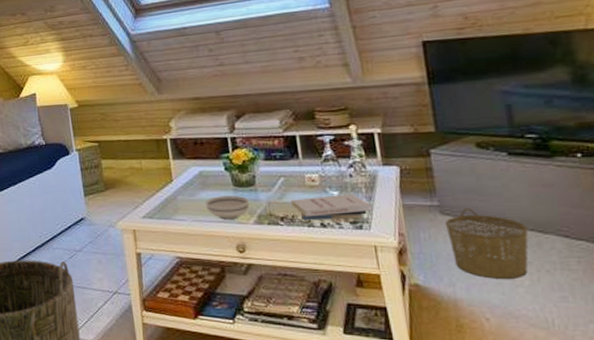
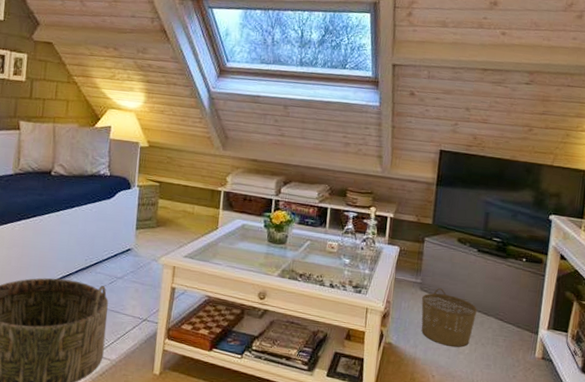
bowl: present [205,195,250,220] -> none [241,248,279,270]
books: present [291,194,373,220] -> none [311,260,373,285]

